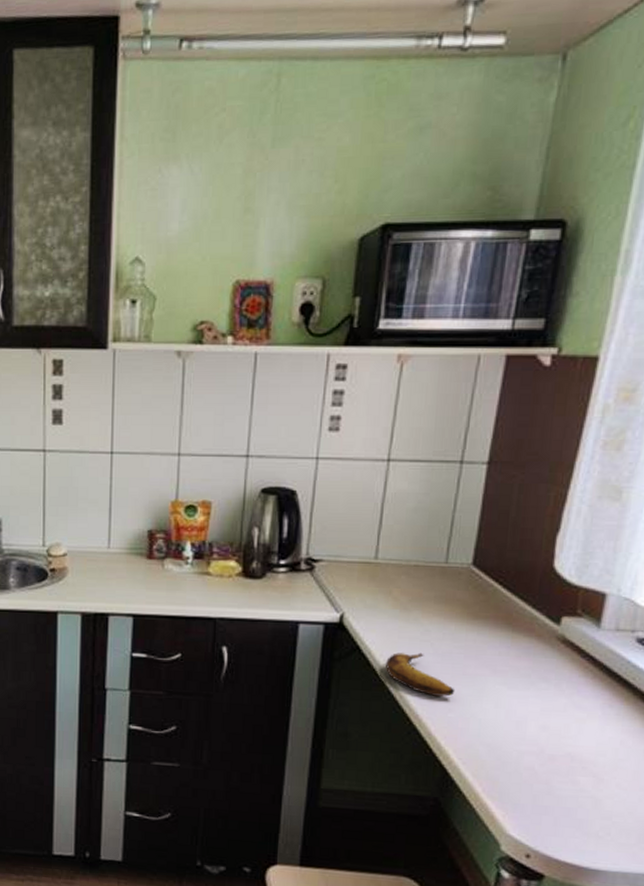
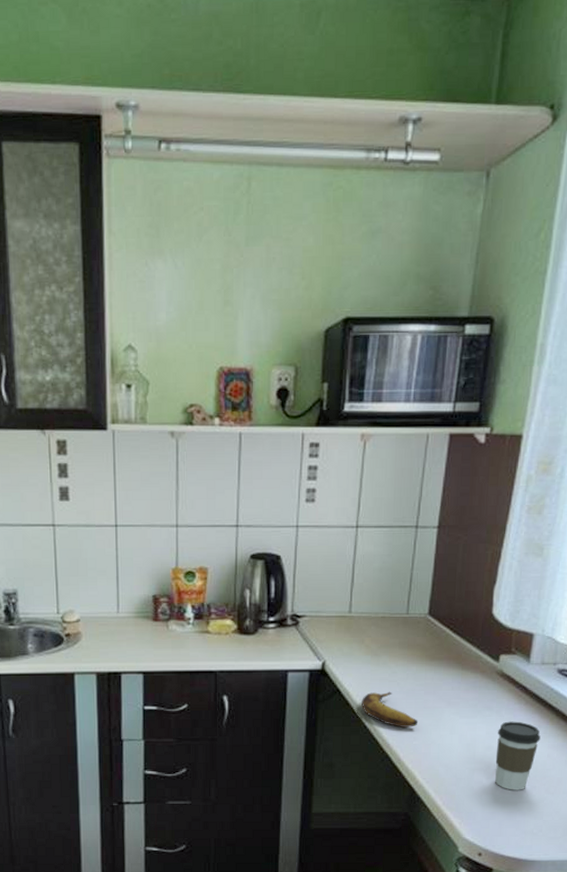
coffee cup: none [551,697,612,782] -> present [495,721,541,790]

